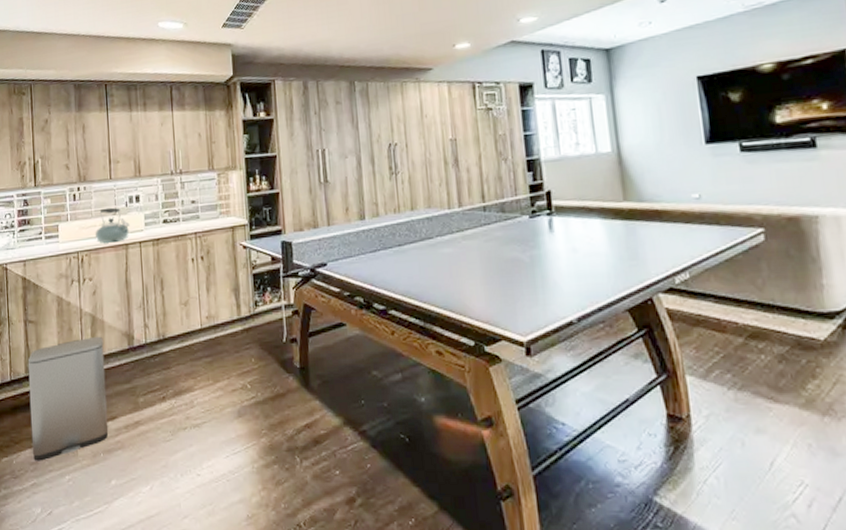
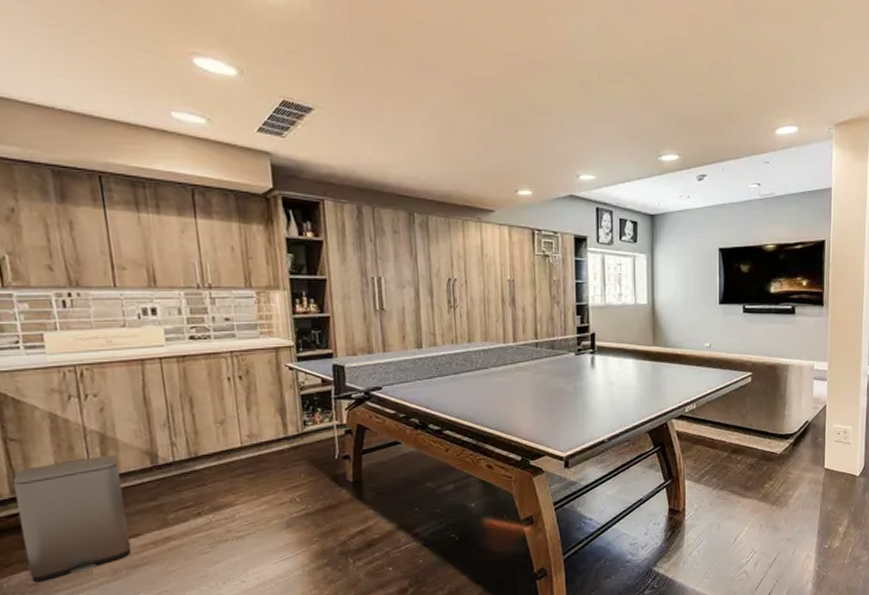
kettle: present [95,207,130,243] -> none [97,318,145,357]

